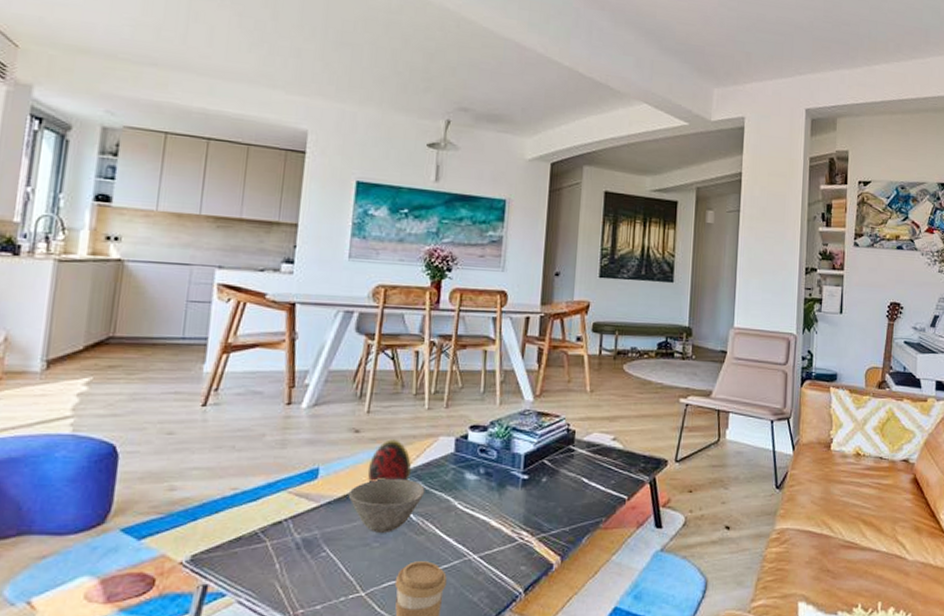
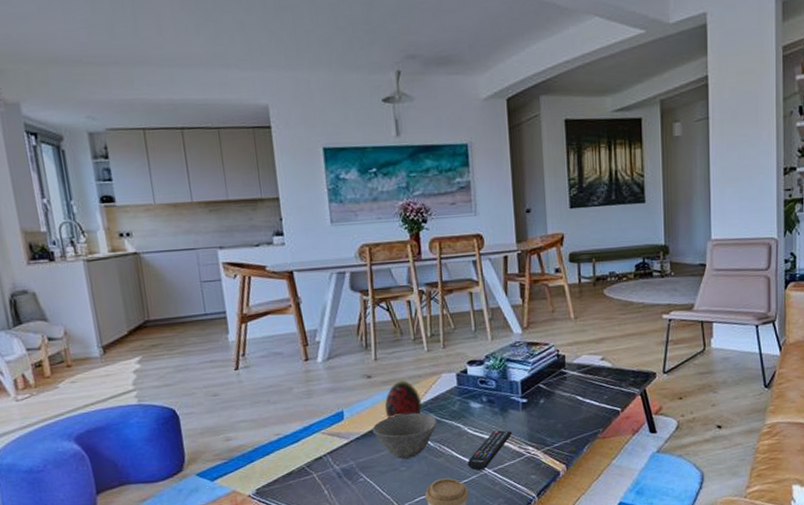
remote control: none [450,508,507,555] -> present [467,430,513,471]

